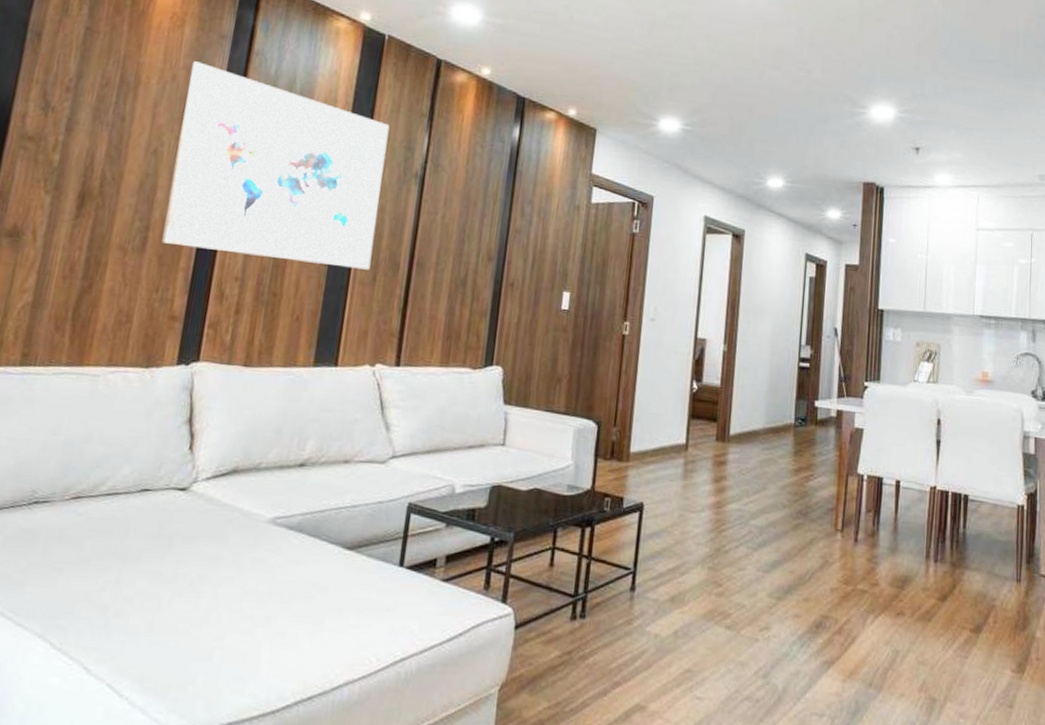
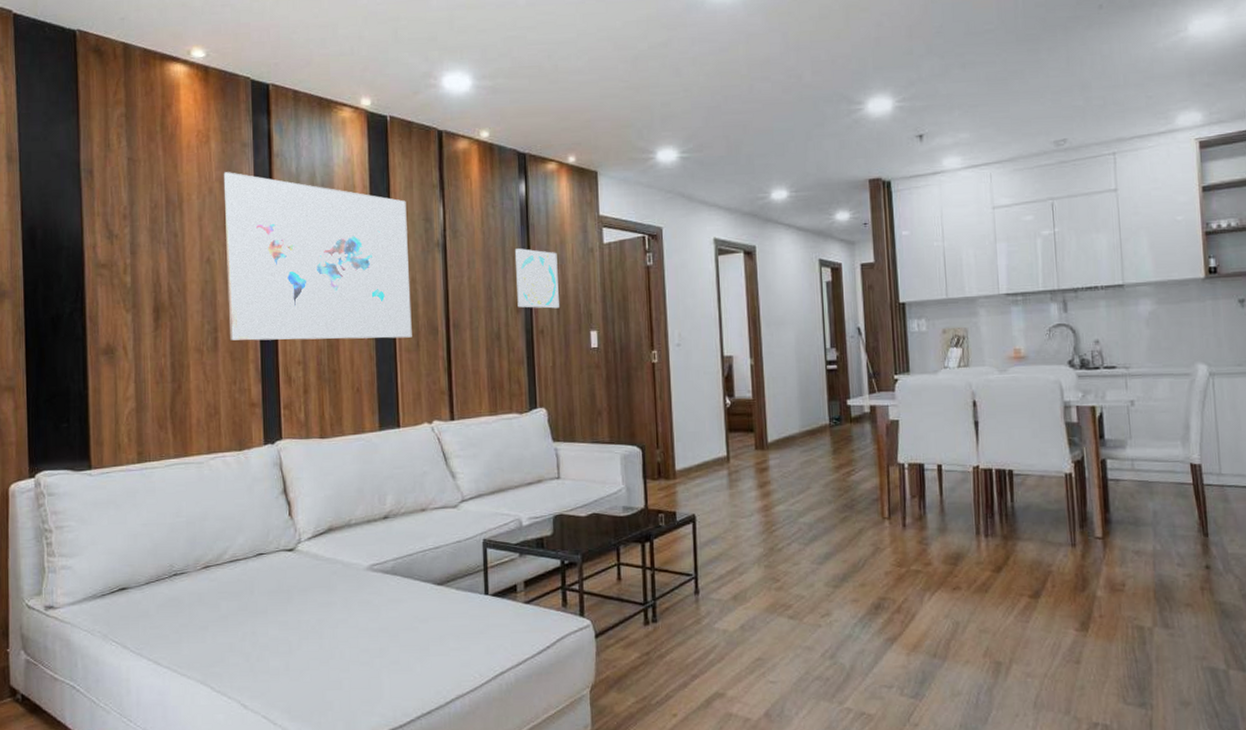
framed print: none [490,194,541,263] -> present [515,248,559,309]

